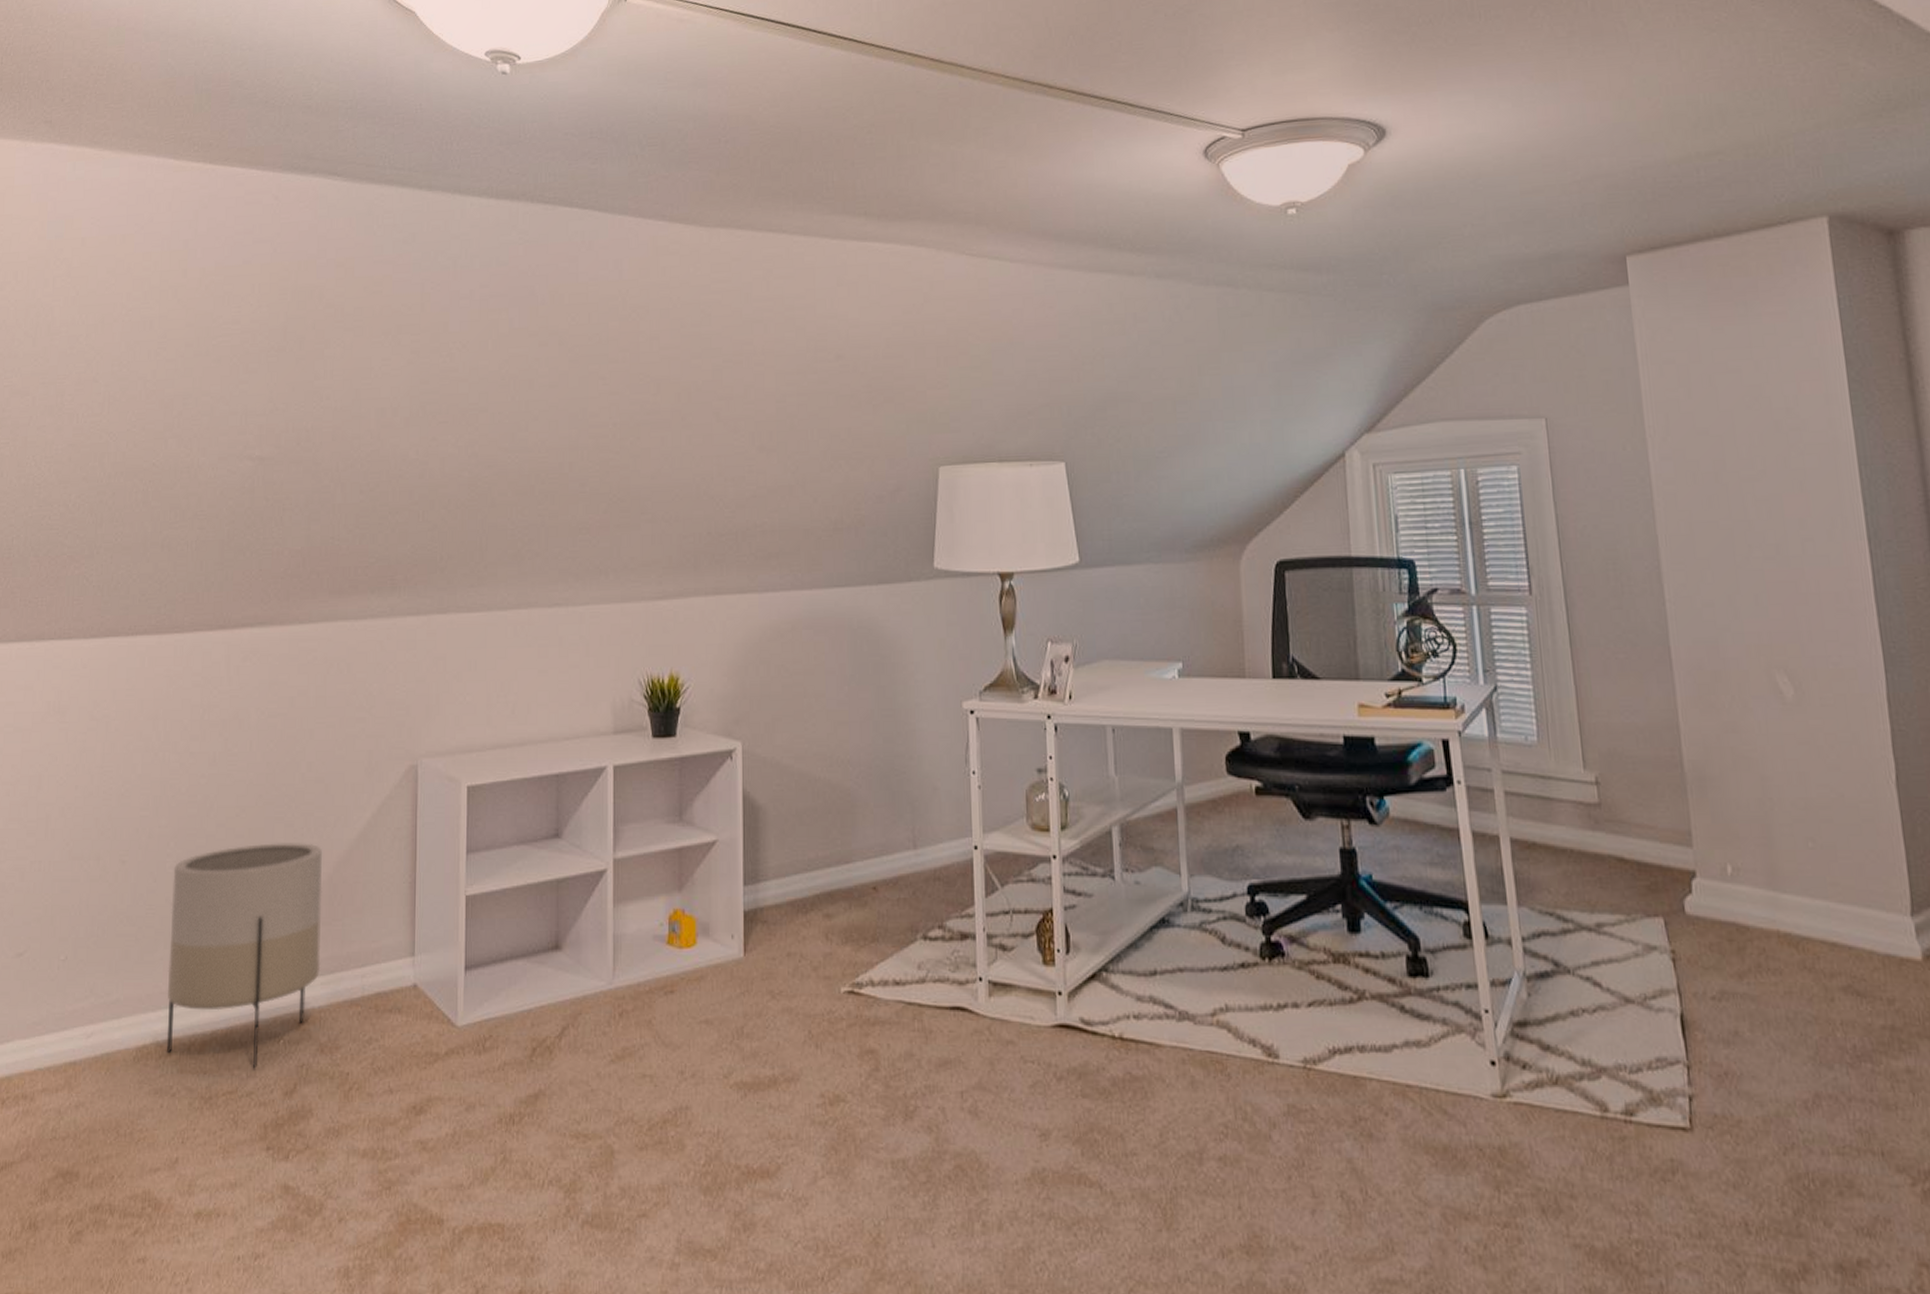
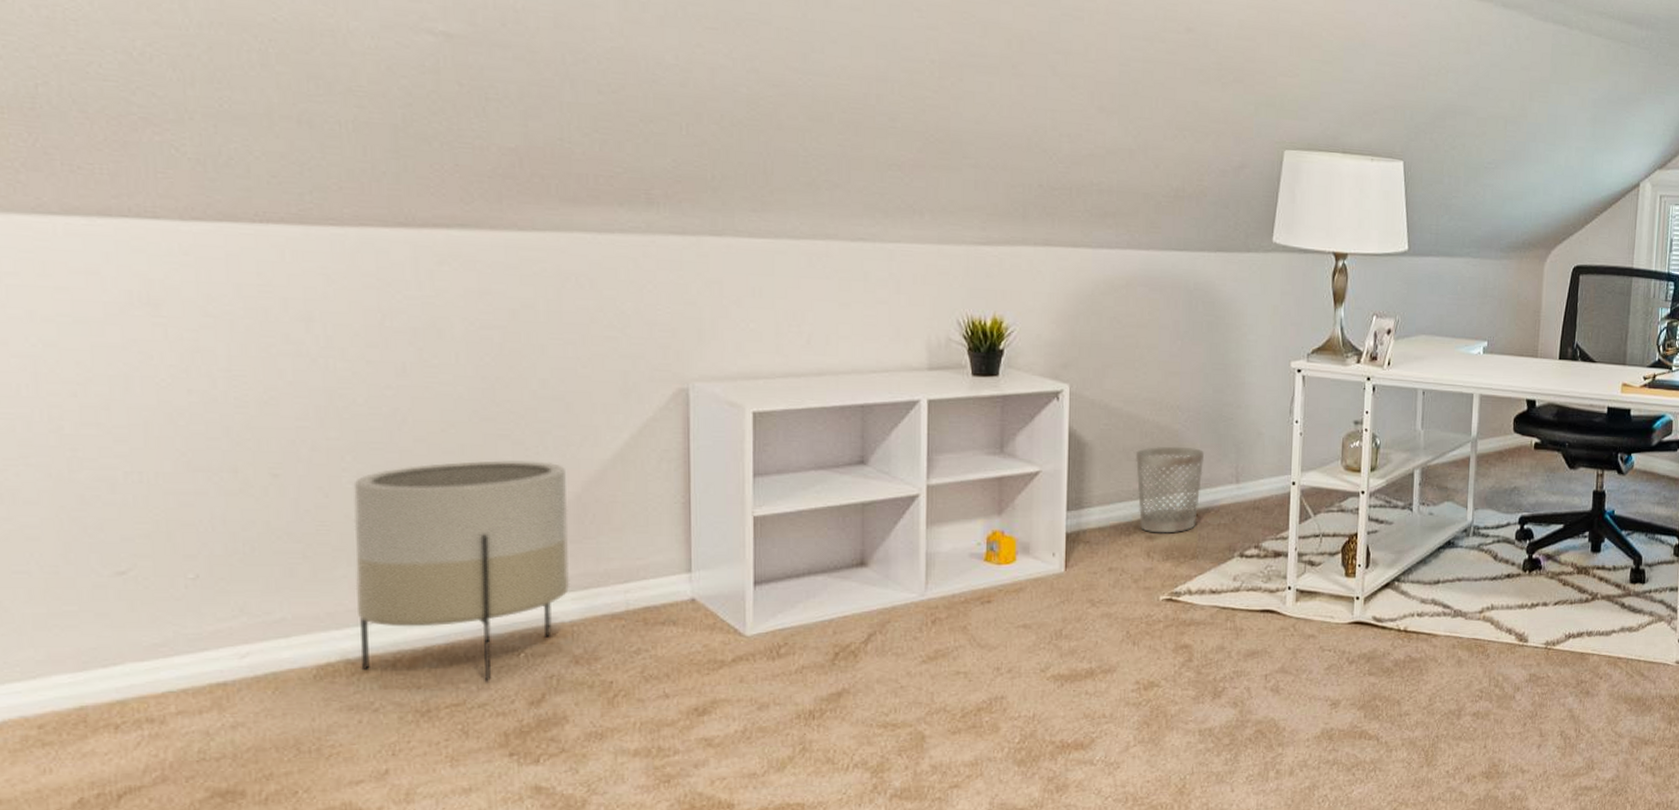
wastebasket: none [808,807,878,911] -> present [1135,446,1204,533]

